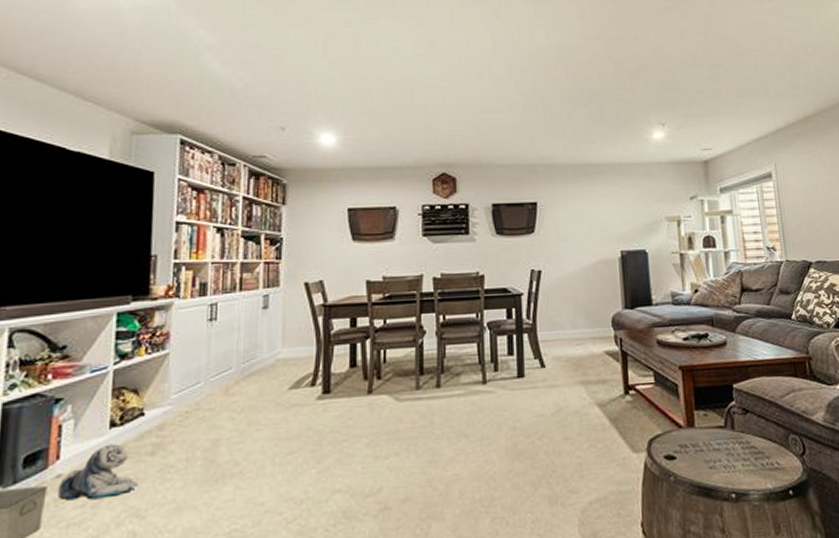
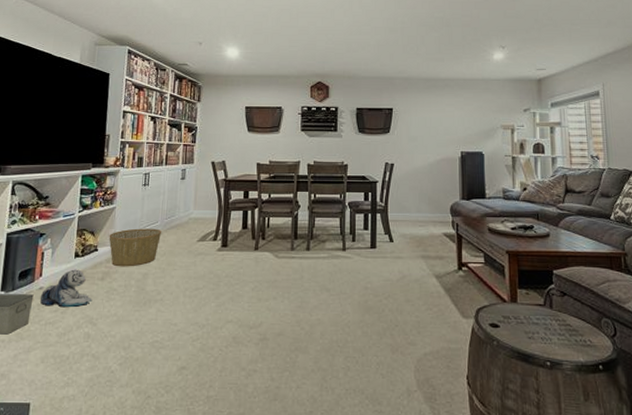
basket: none [160,377,237,435] -> present [109,228,161,267]

